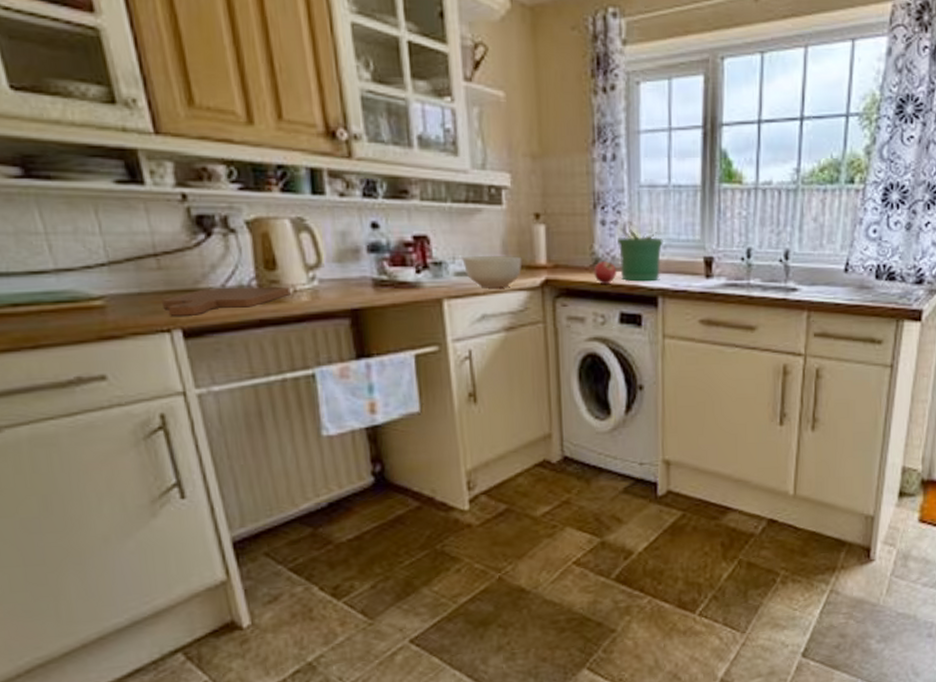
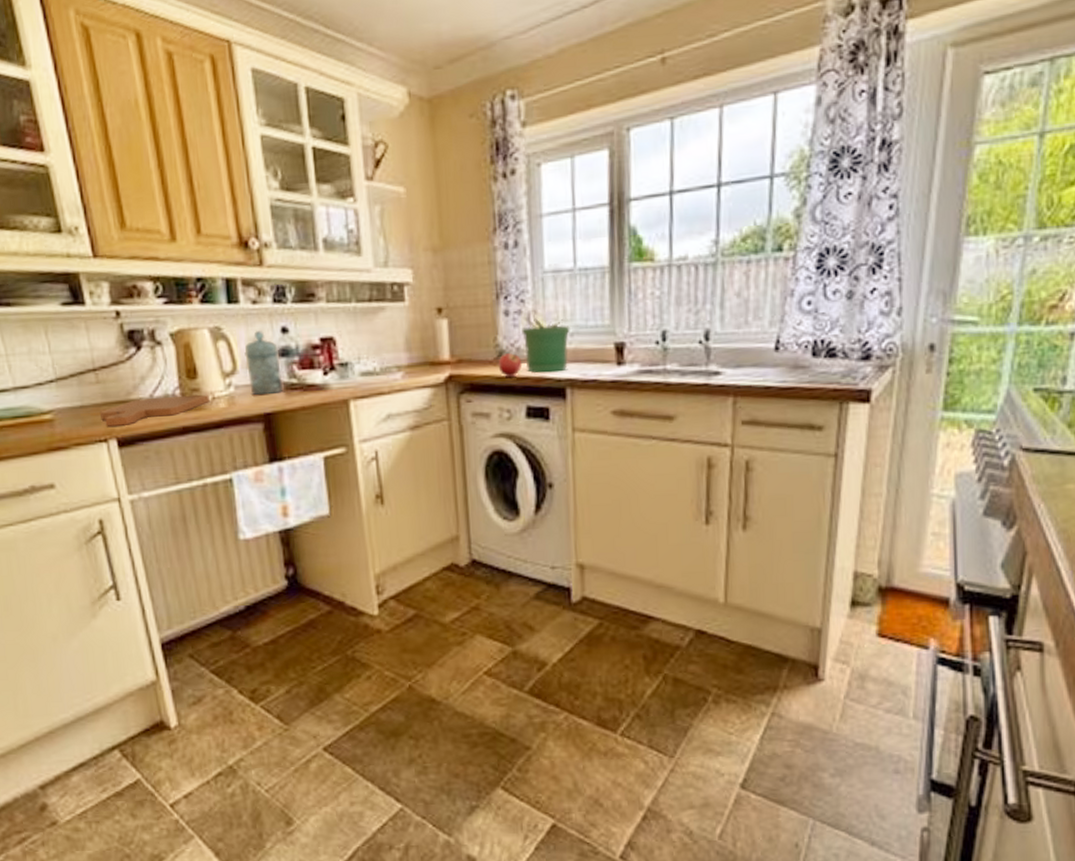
canister: none [330,223,373,291] -> present [244,330,284,396]
bowl: present [462,255,522,288] -> none [367,352,426,387]

